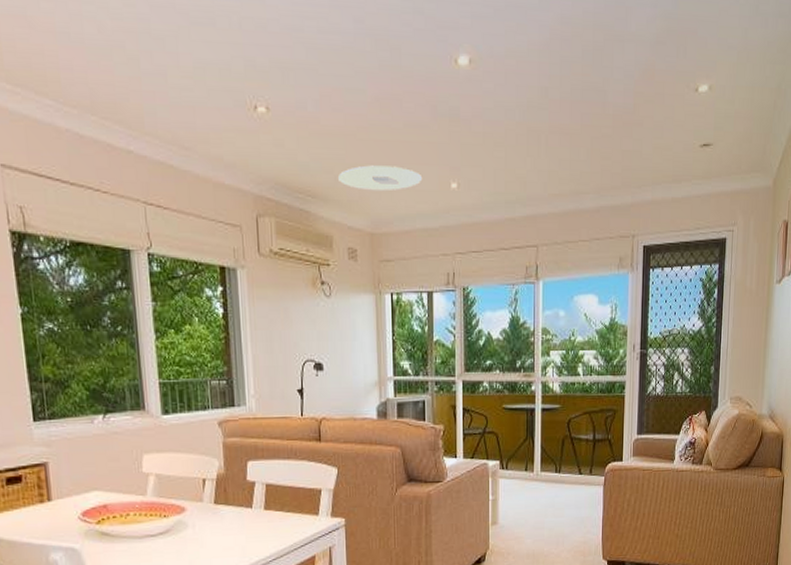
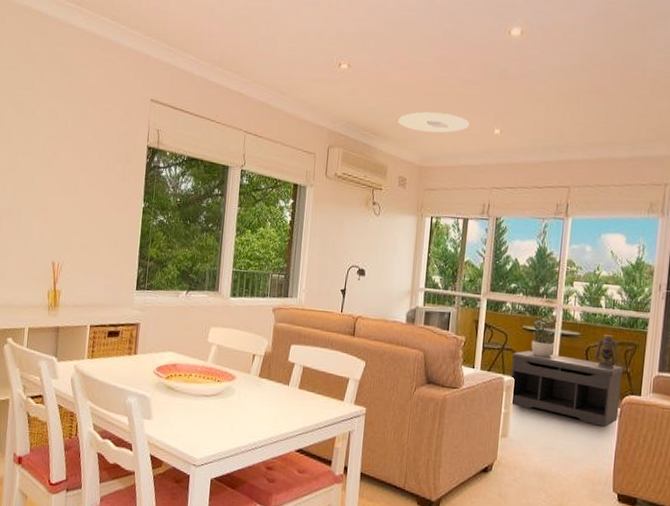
bench: none [494,431,605,498] -> present [510,350,624,427]
potted plant: none [510,390,537,436] -> present [530,315,558,358]
lantern: none [576,402,599,439] -> present [594,334,619,369]

